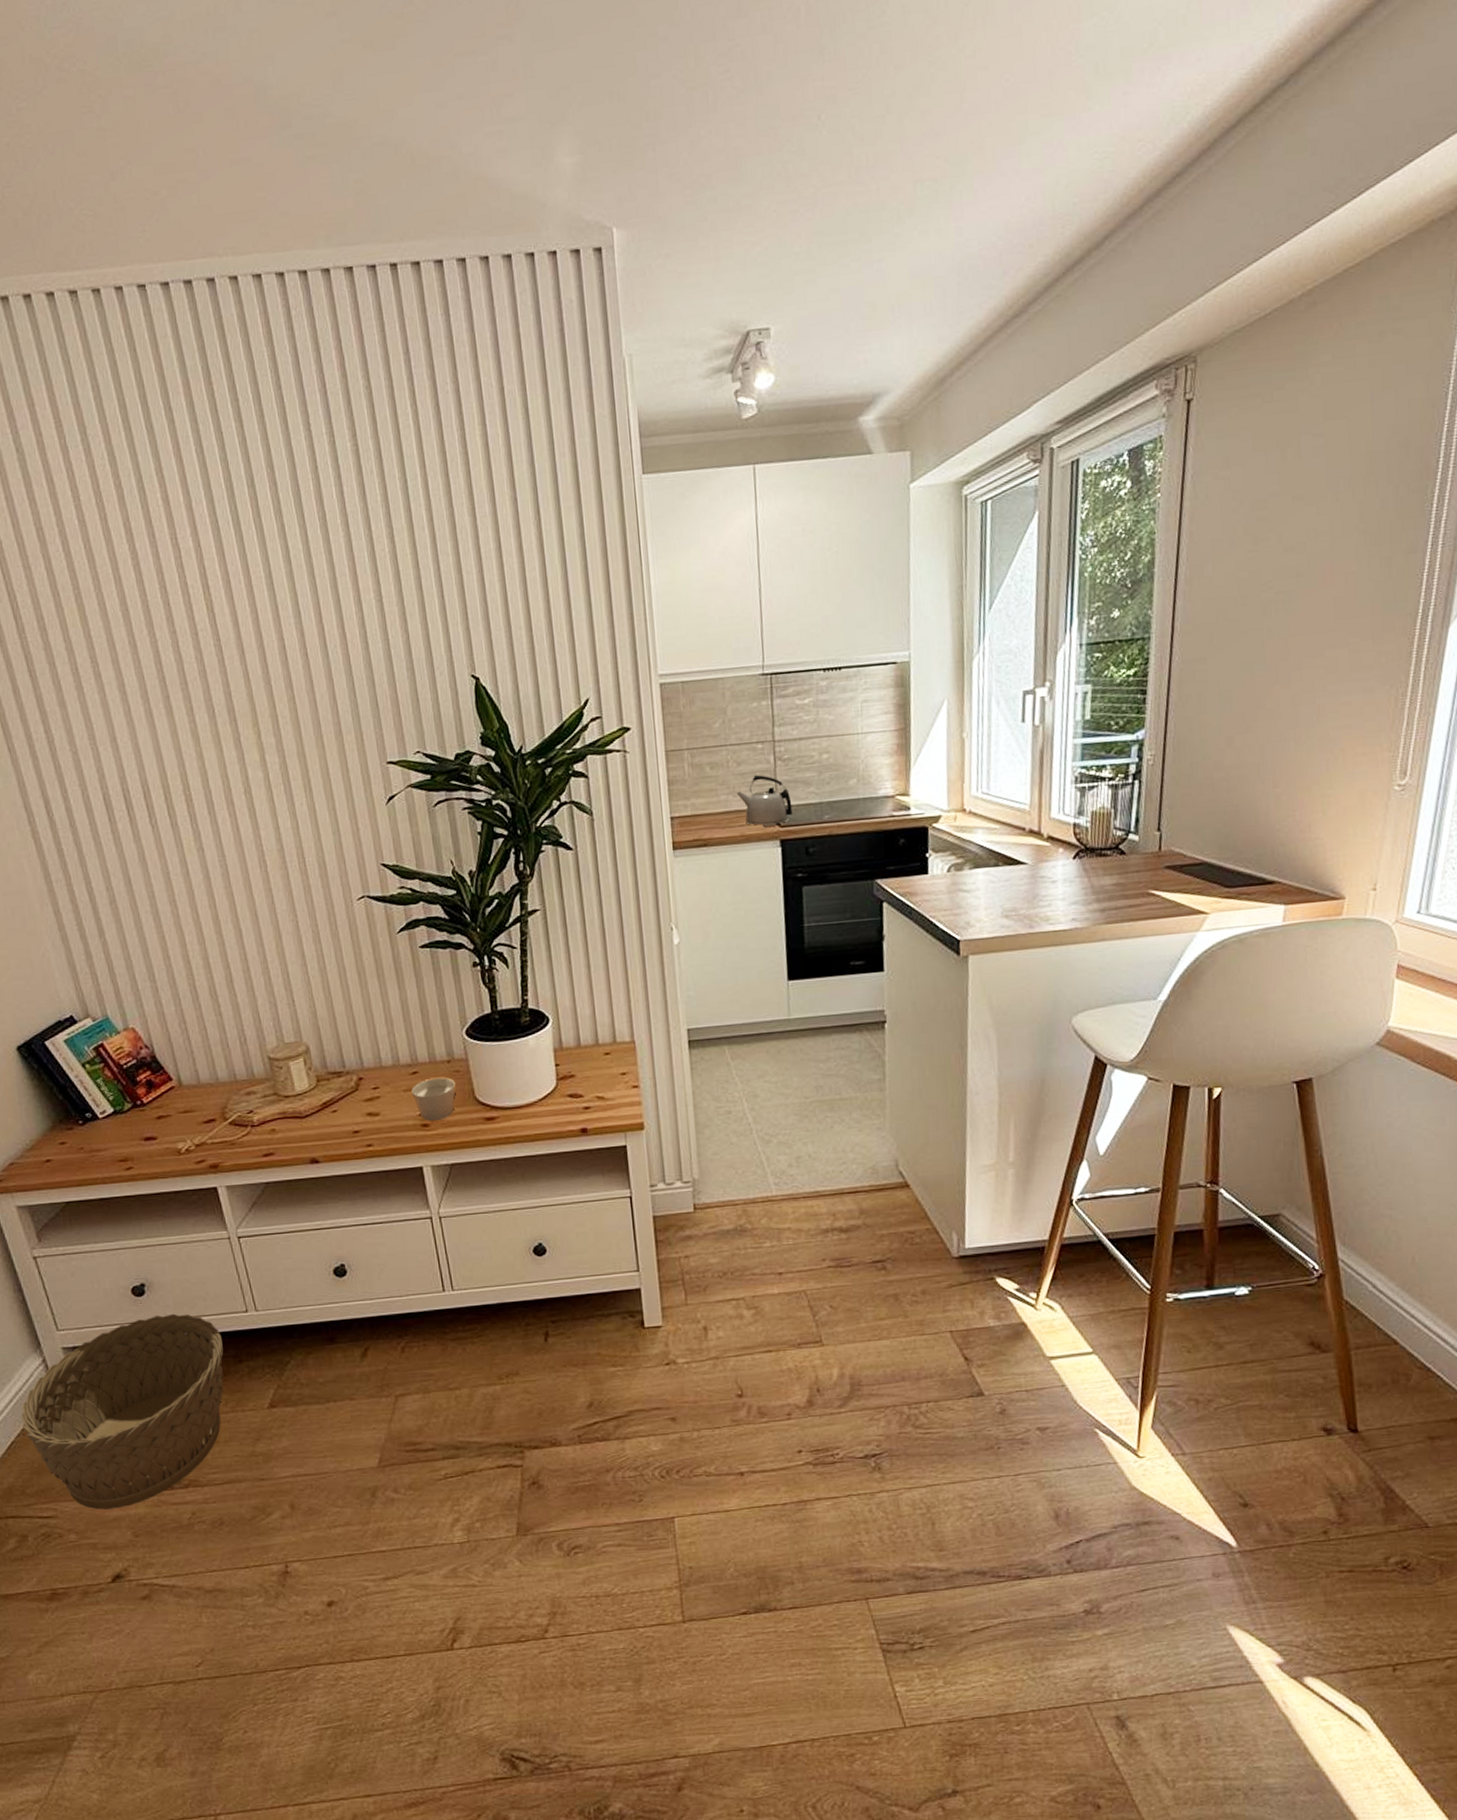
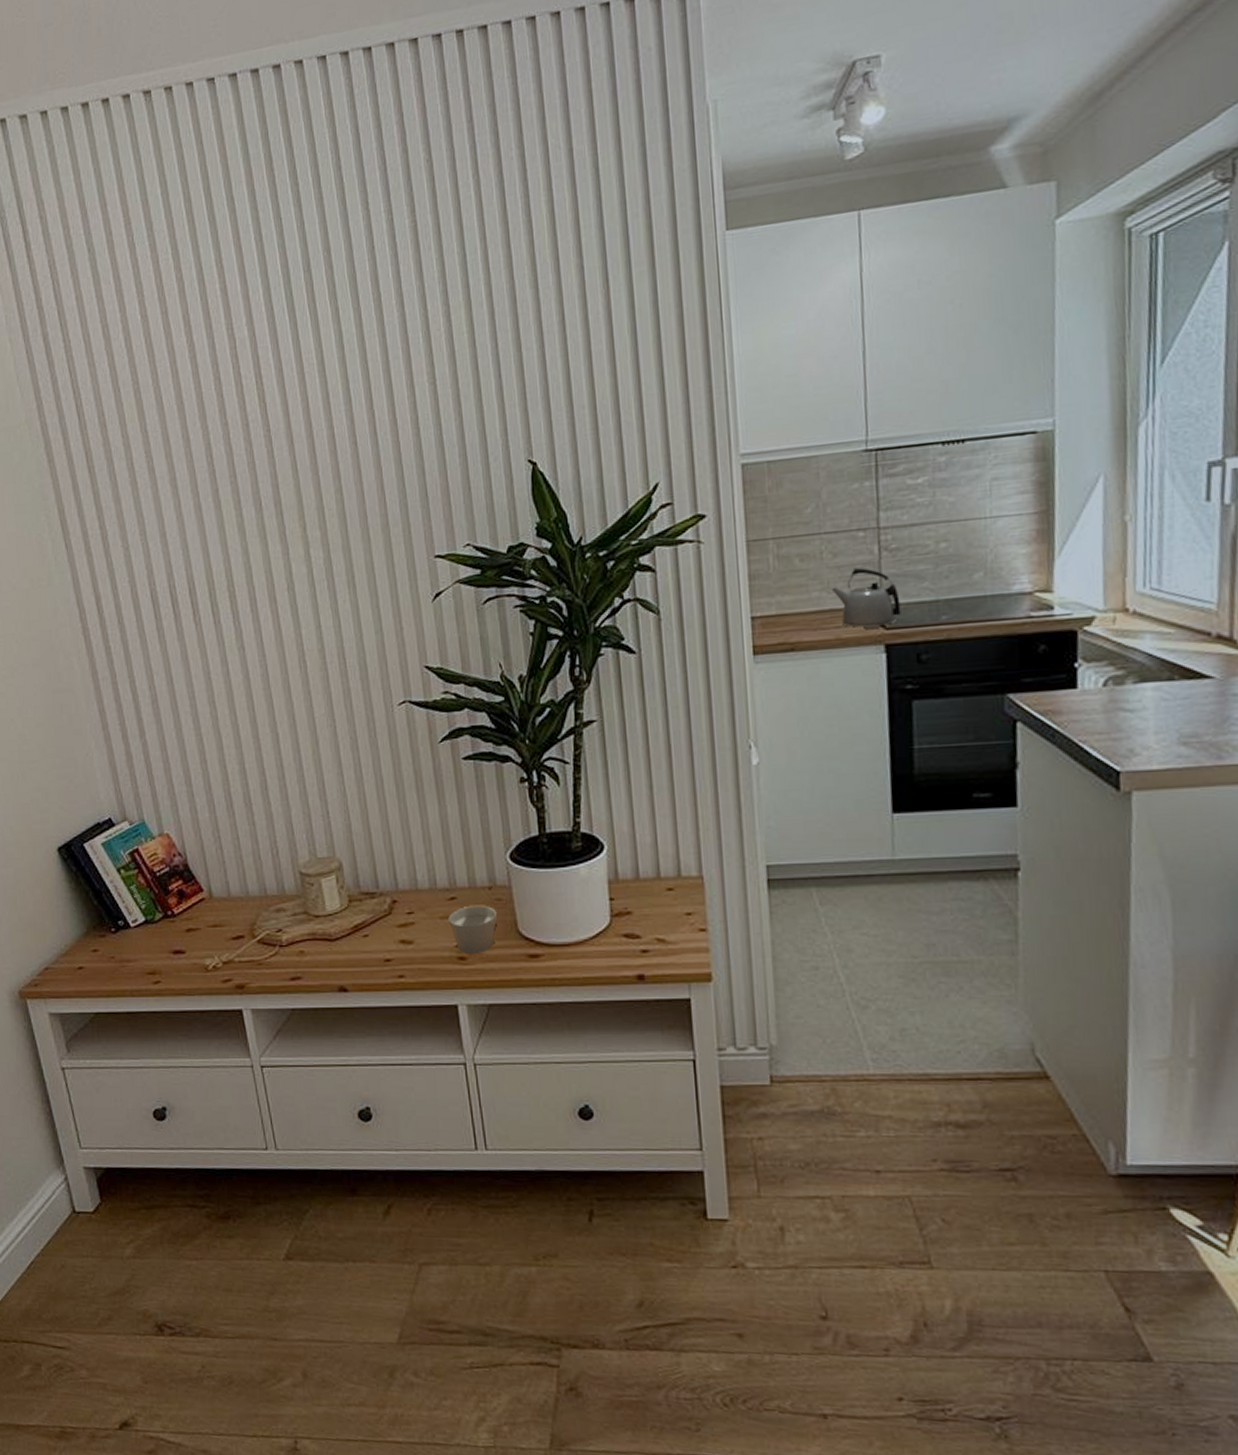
basket: present [20,1313,224,1510] -> none [41,1143,241,1349]

